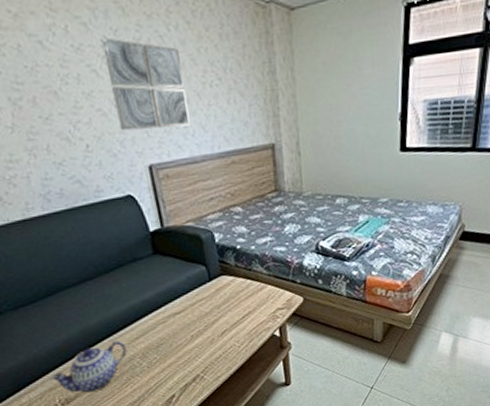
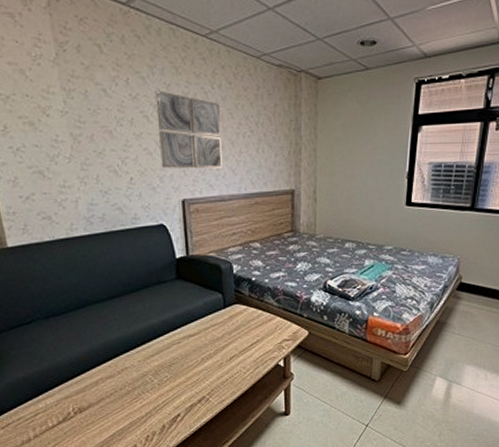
teapot: present [51,340,127,393] -> none [69,356,141,404]

